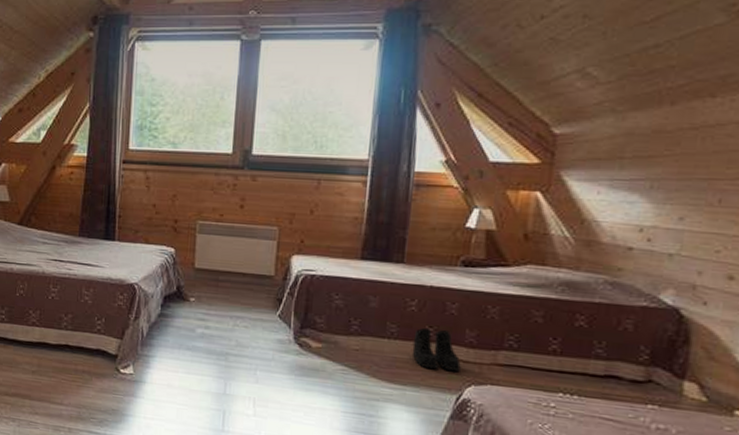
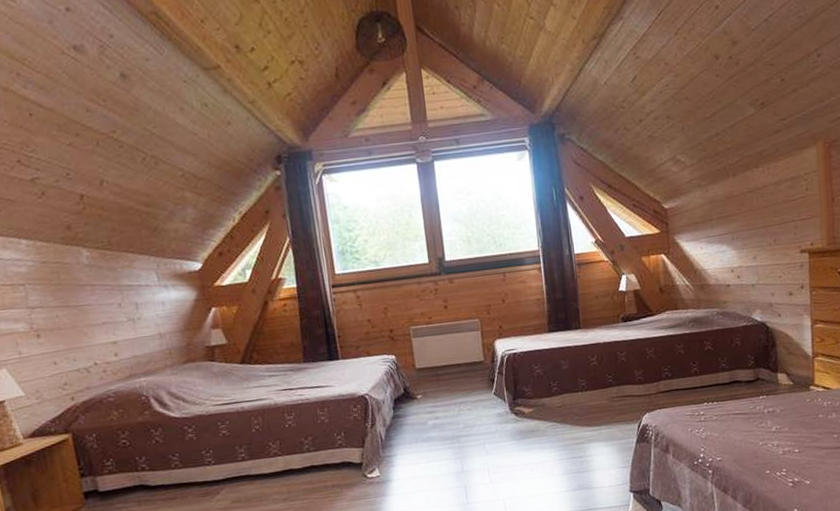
boots: present [412,327,461,373] -> none [599,375,637,408]

